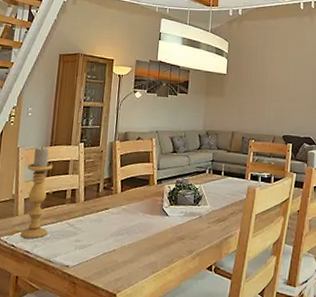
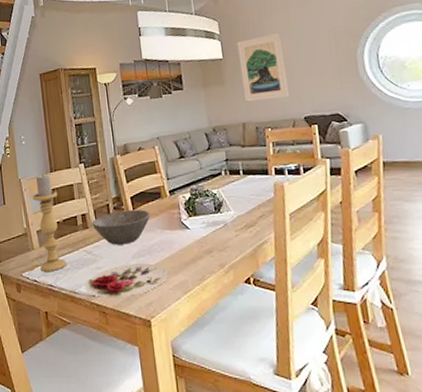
plate: none [60,240,141,270] -> present [85,263,168,298]
bowl: none [80,191,137,222] -> present [92,209,151,245]
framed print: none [237,62,277,117] -> present [237,33,290,102]

